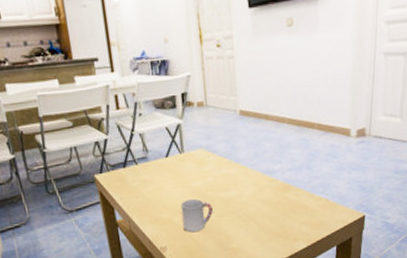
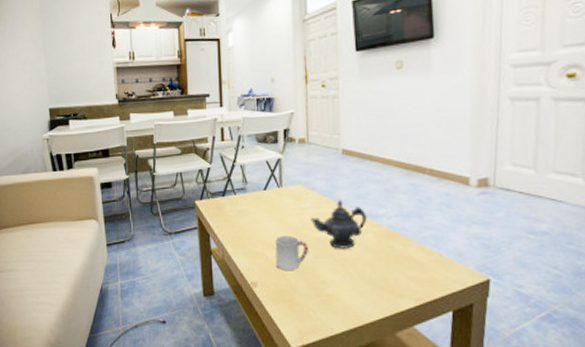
teapot: none [212,160,266,206] -> present [309,200,368,249]

